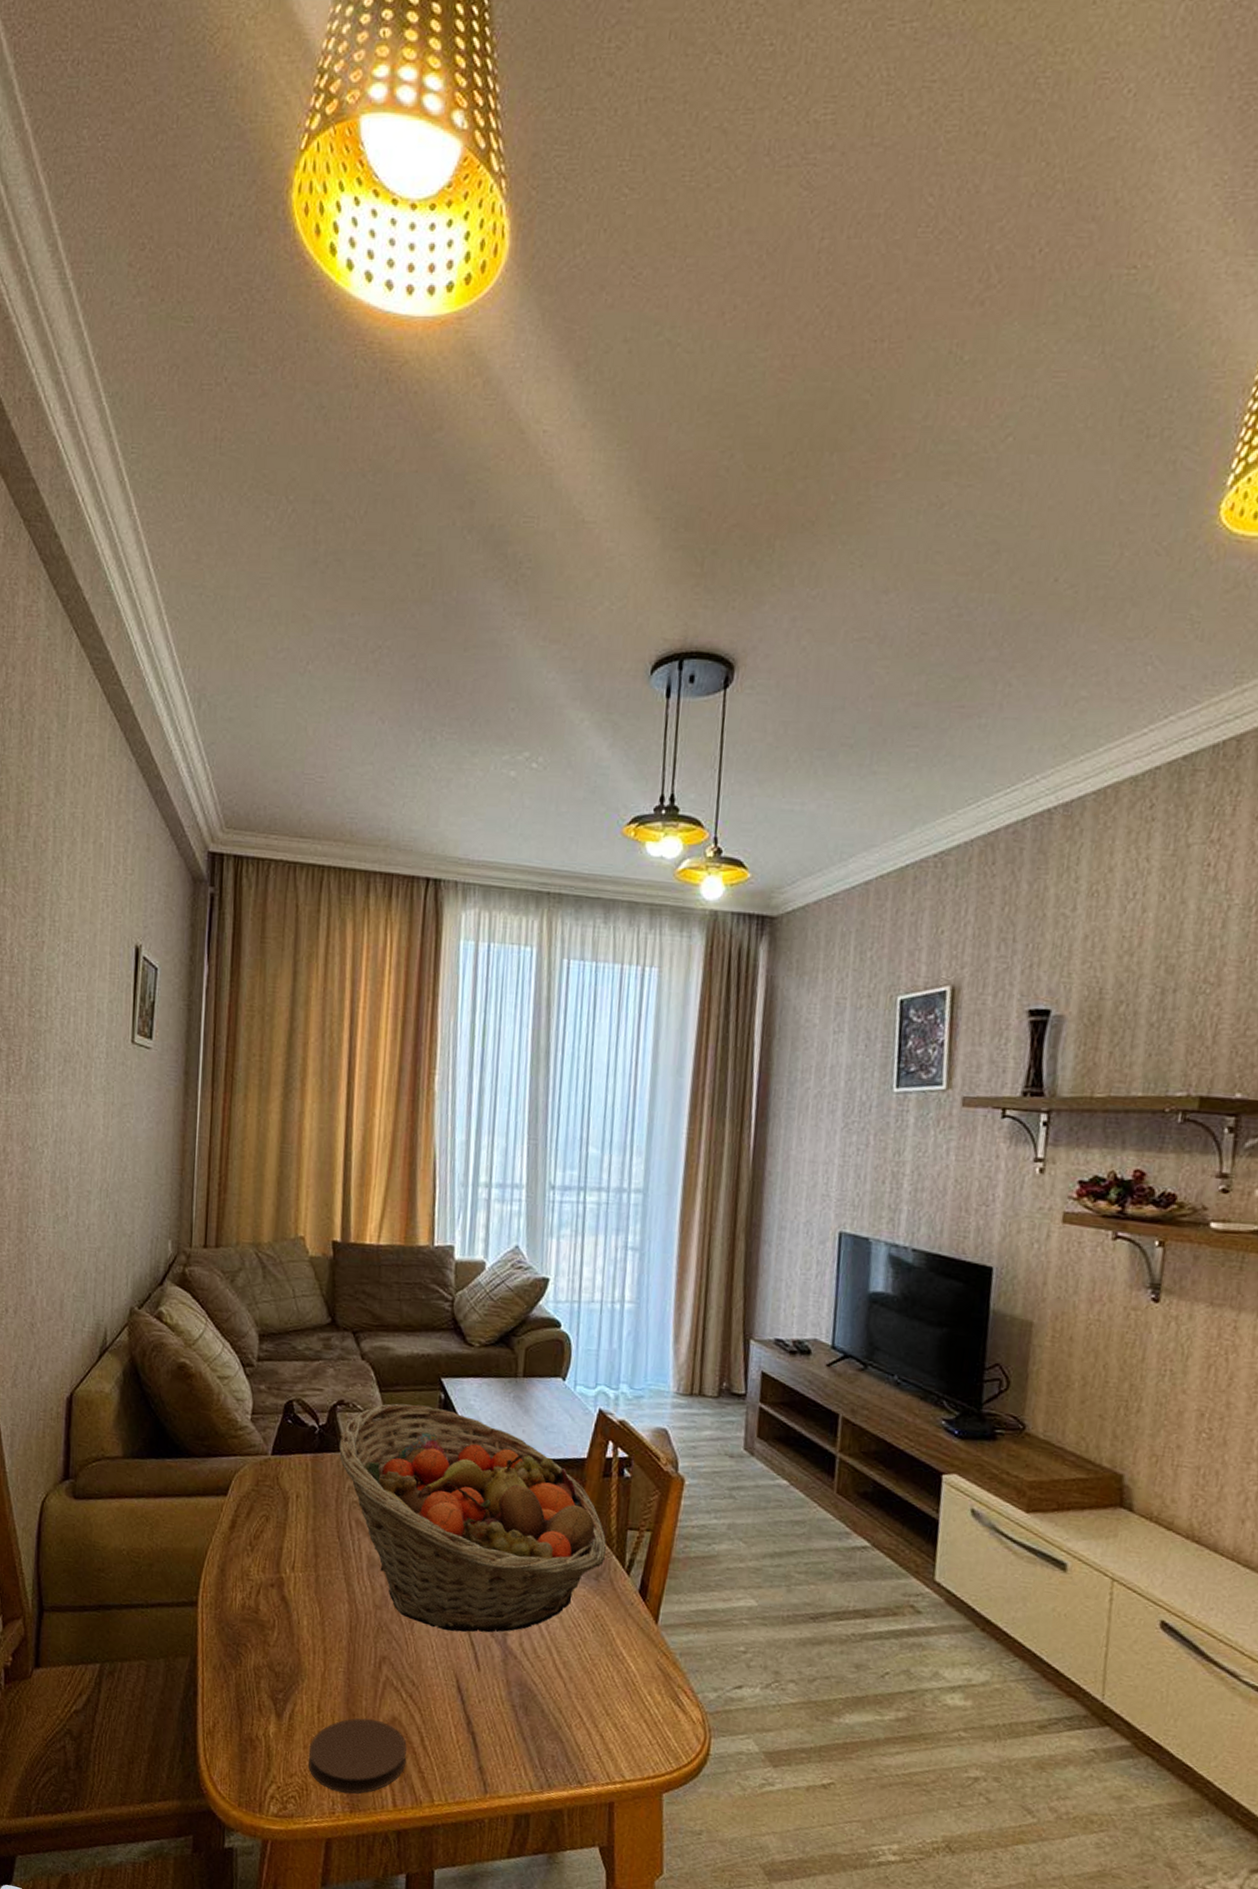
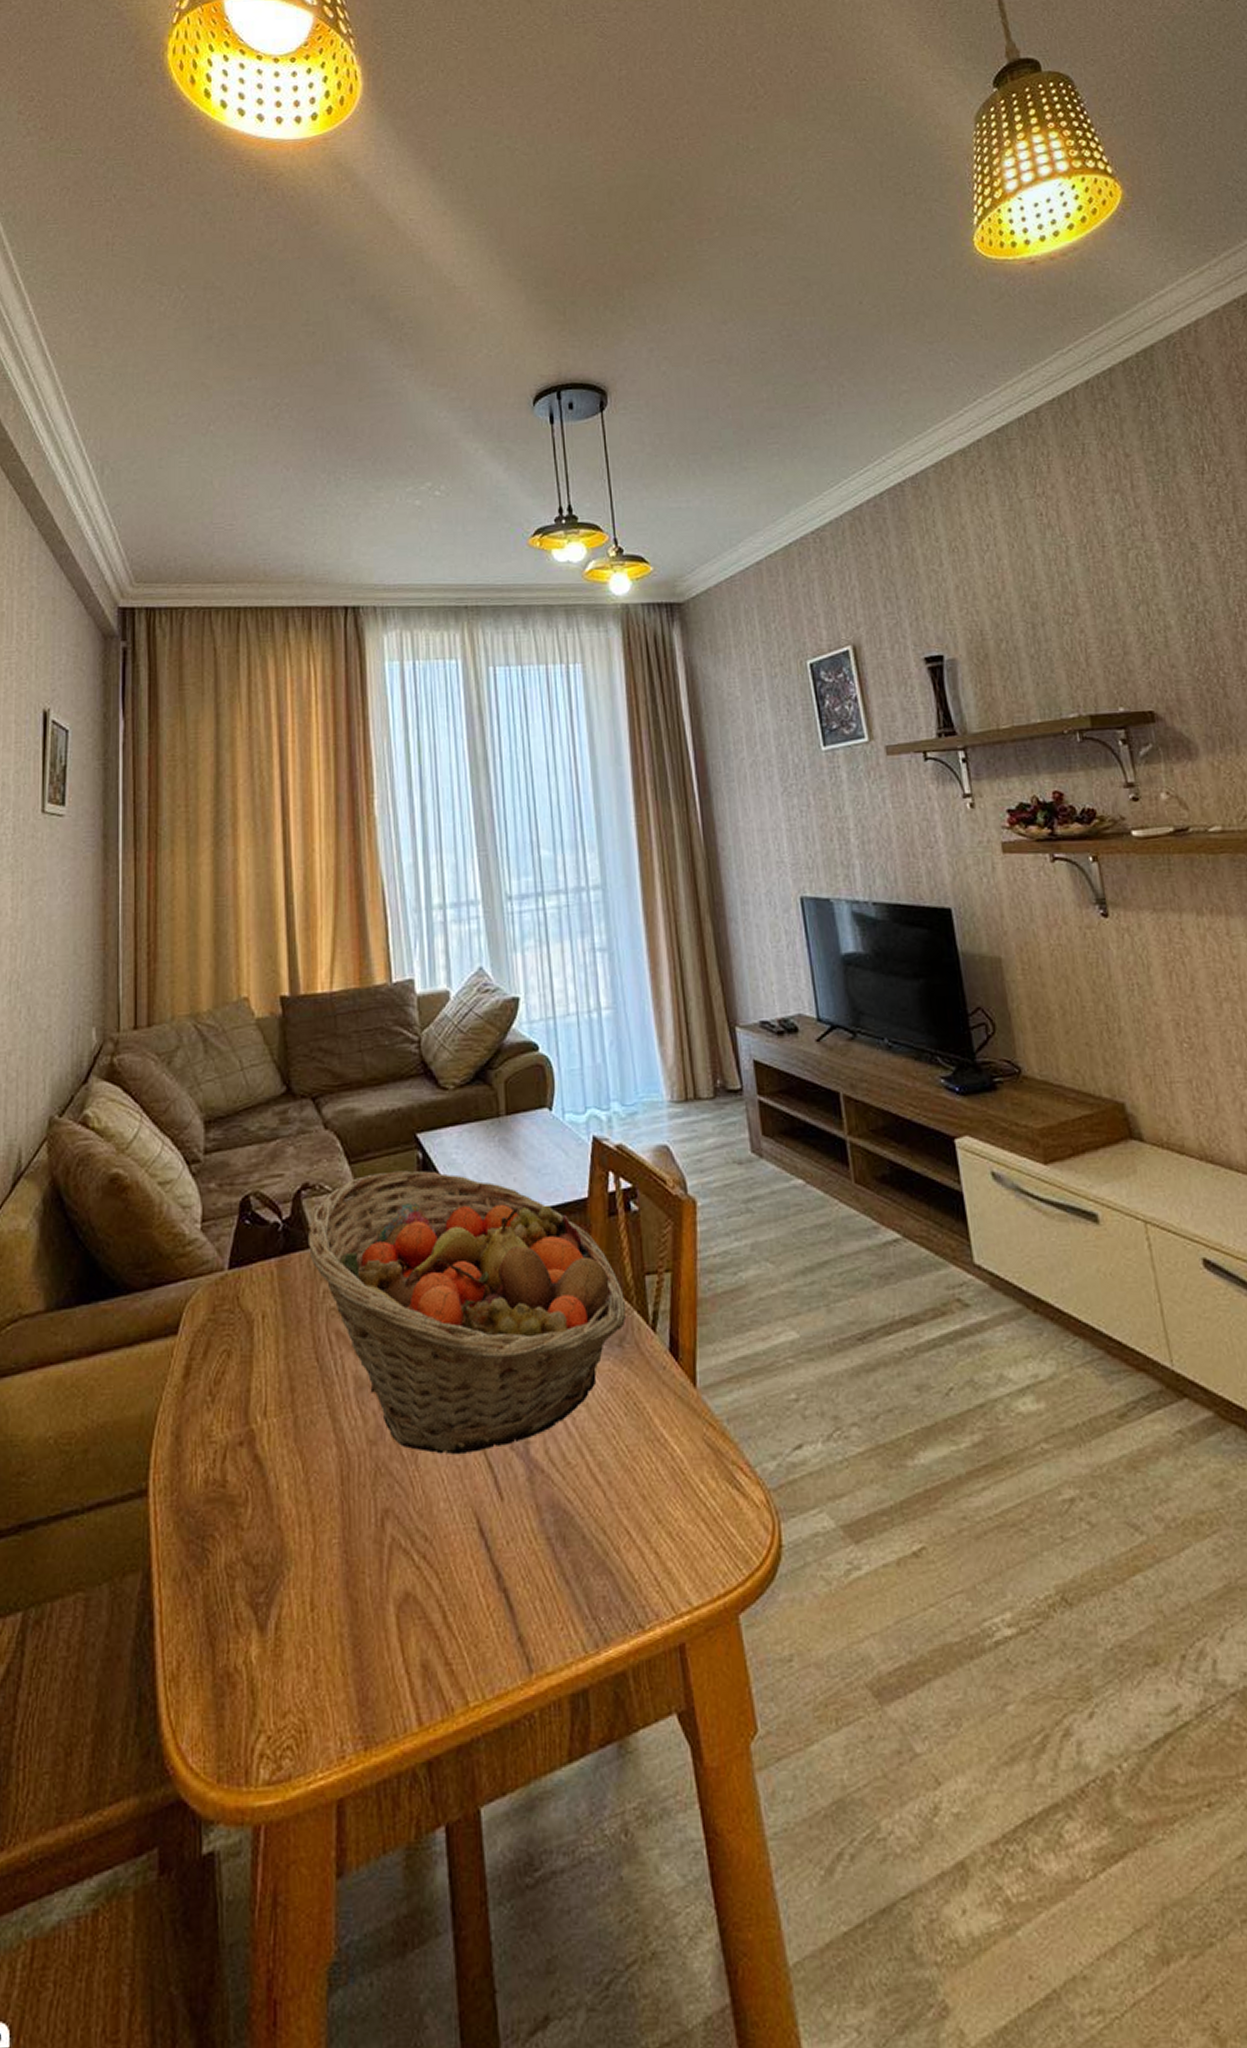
coaster: present [308,1718,407,1794] -> none [304,1603,429,1723]

